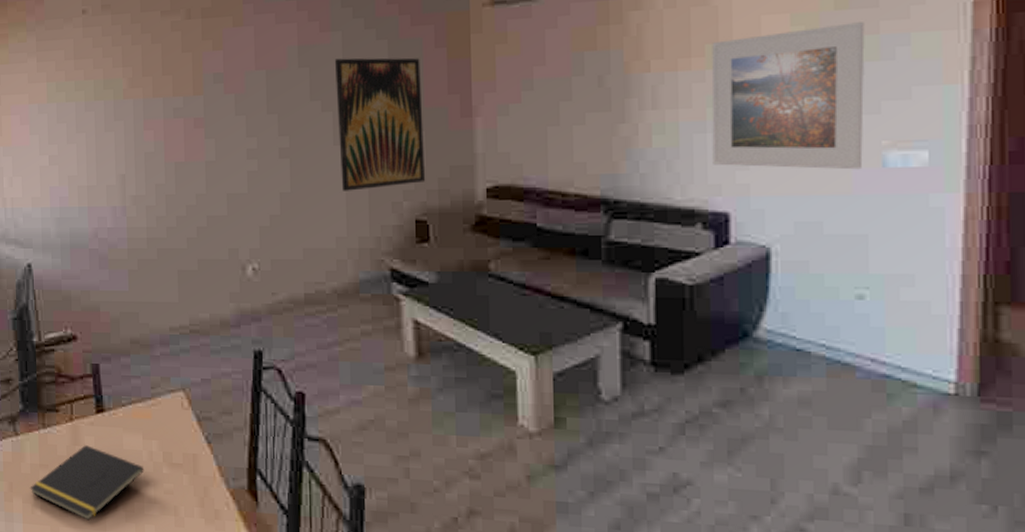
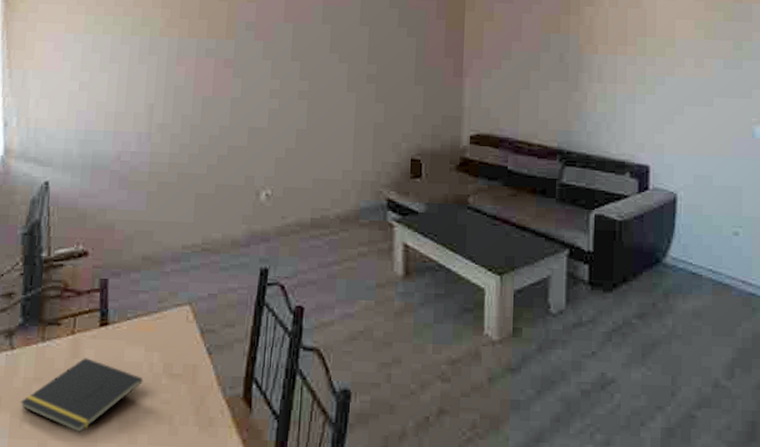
wall art: present [335,57,426,191] -> none [351,20,424,132]
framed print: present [711,22,865,170] -> none [639,31,743,139]

